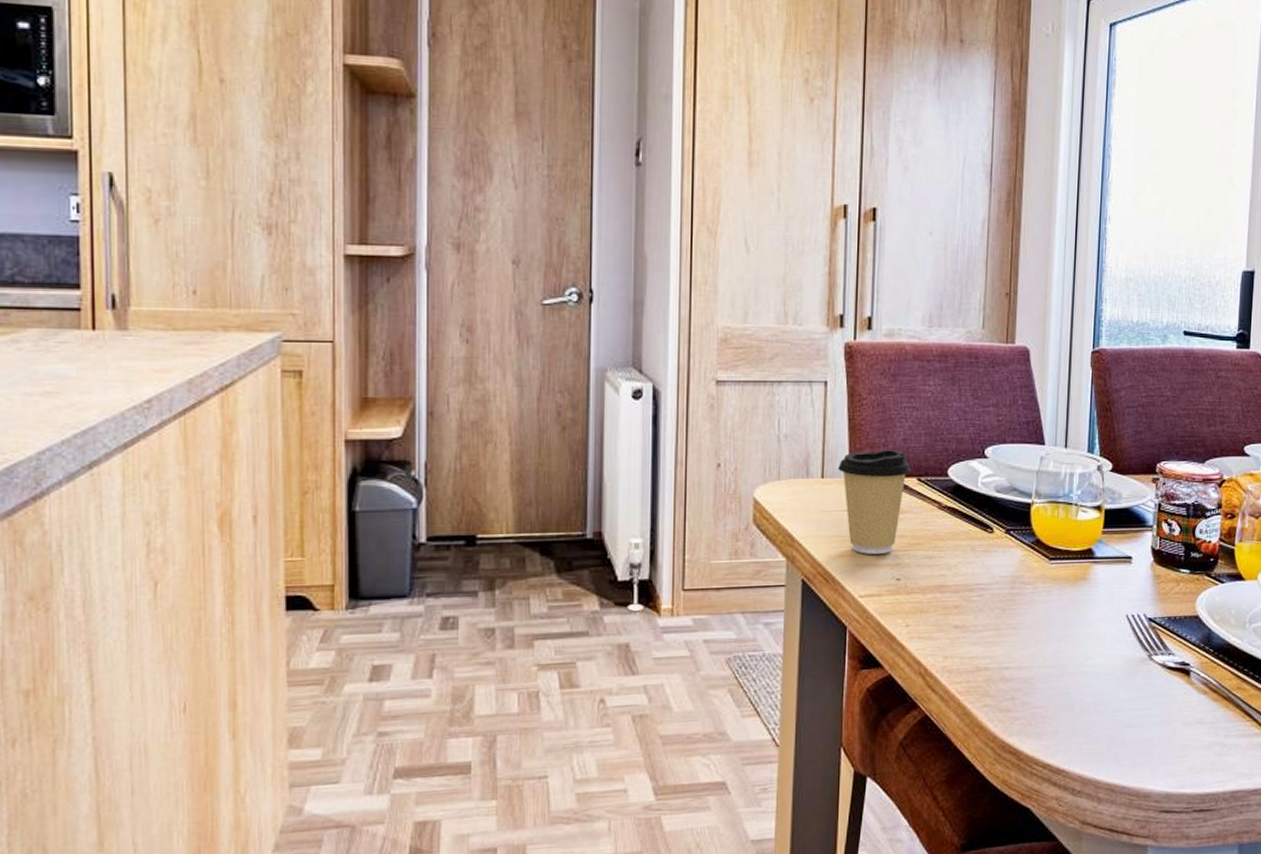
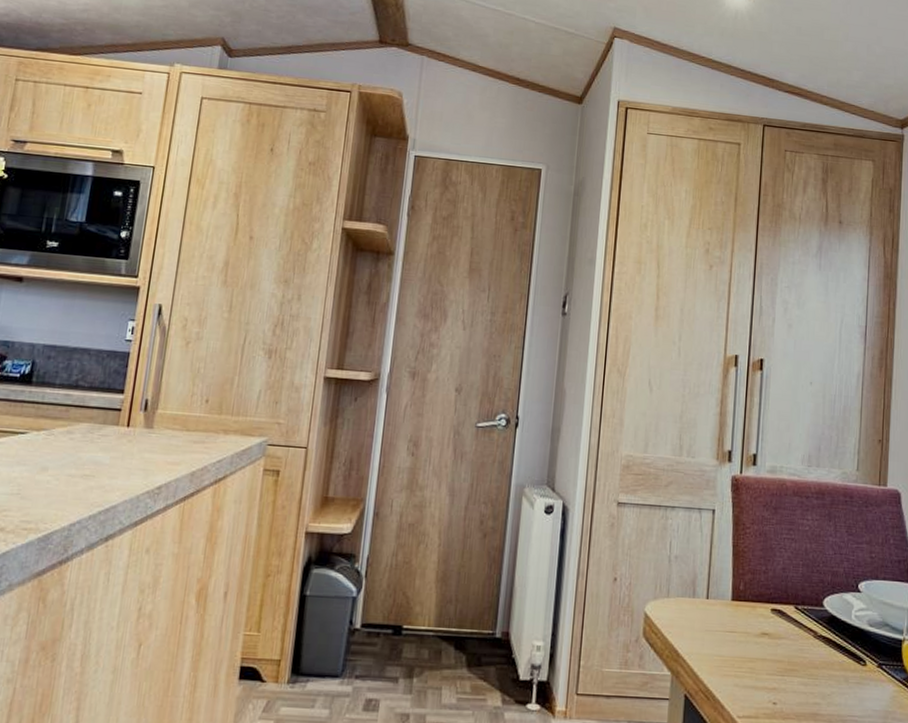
coffee cup: present [838,450,912,554] -> none [722,577,790,677]

